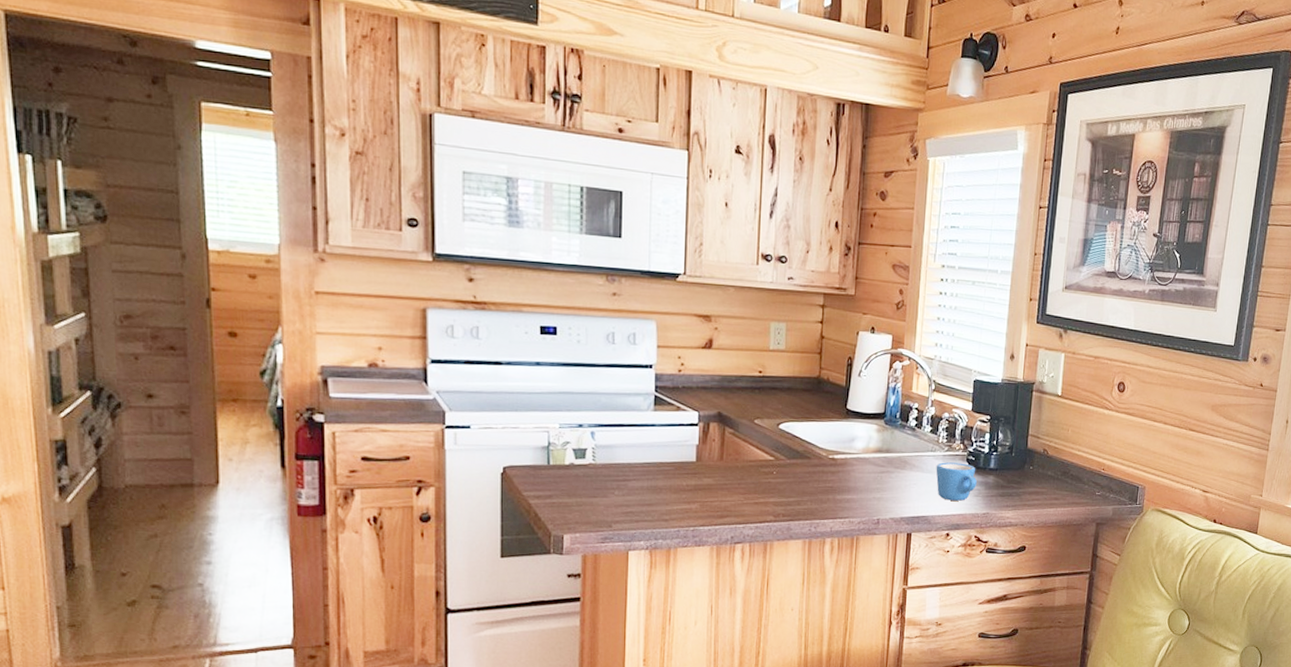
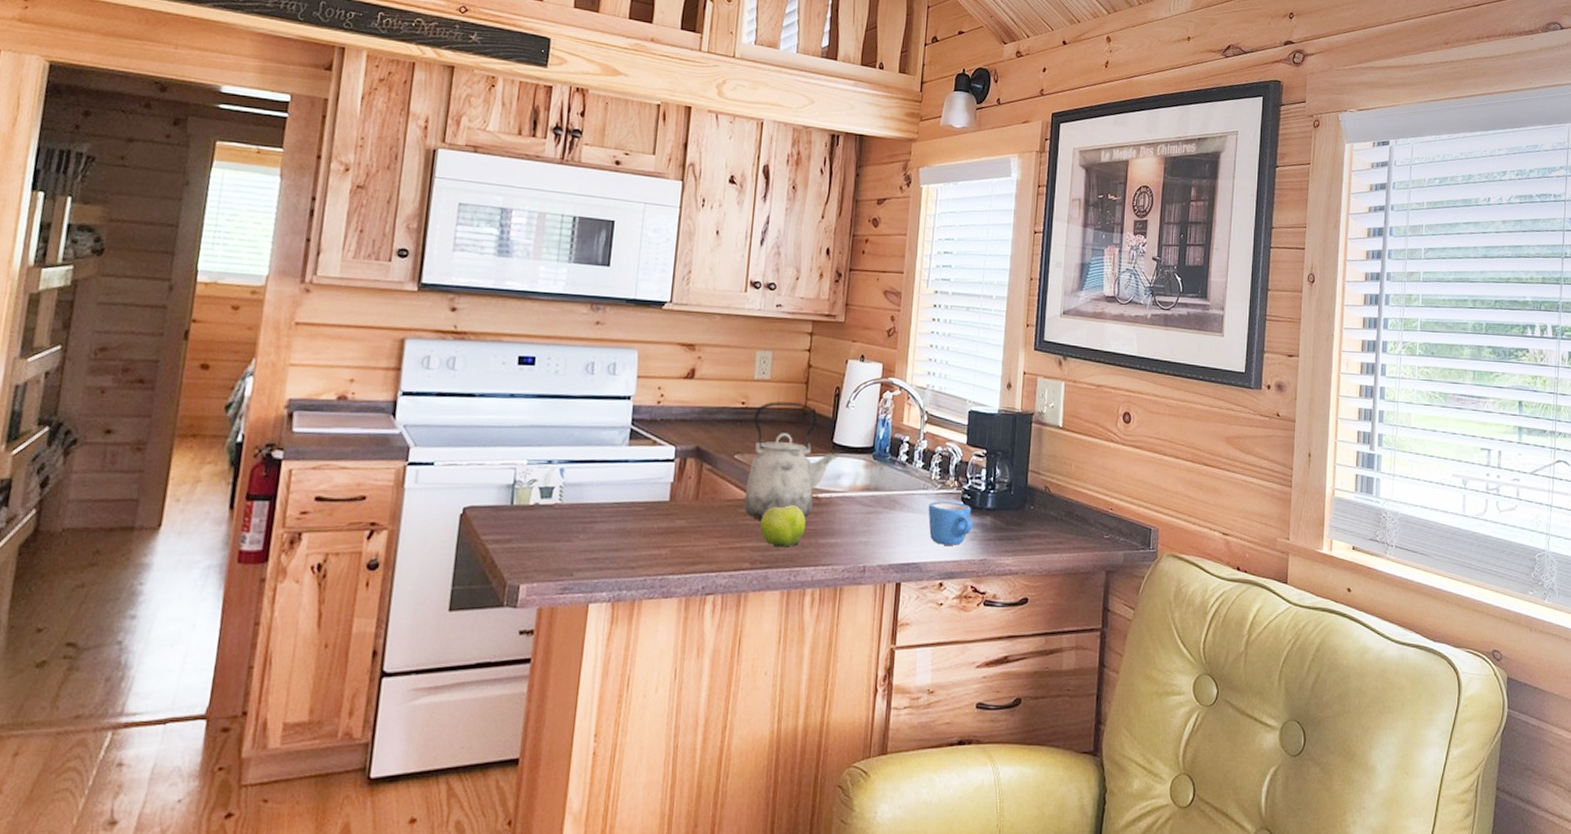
kettle: none [765,370,852,479] -> present [743,401,838,520]
fruit: none [782,462,823,503] -> present [760,502,806,548]

